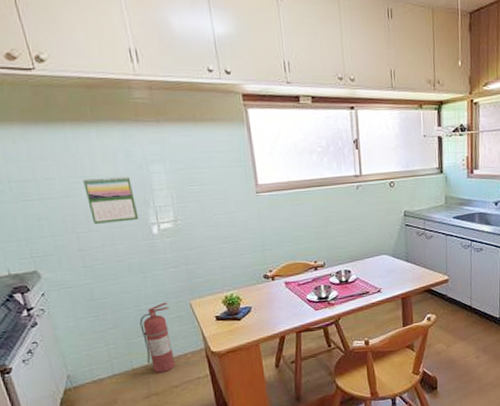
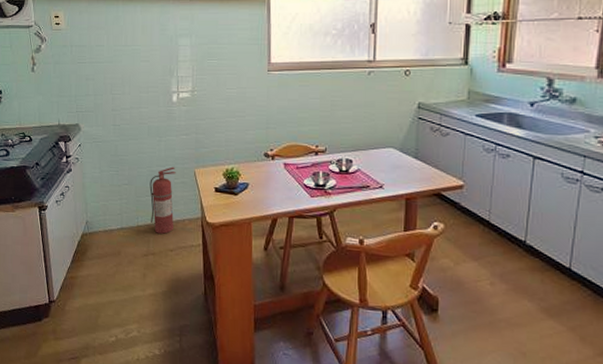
calendar: present [83,176,139,224] -> none [124,46,163,88]

